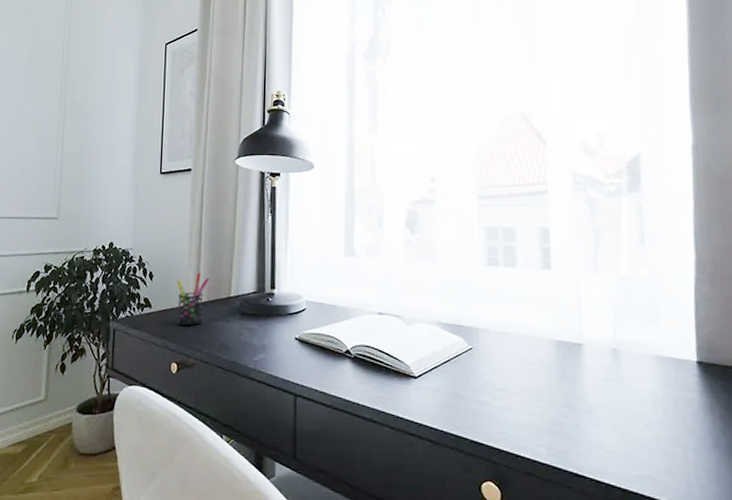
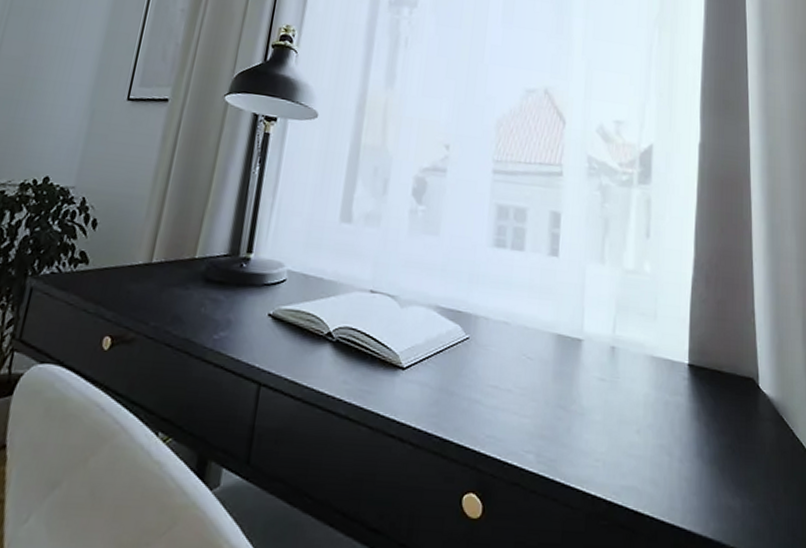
pen holder: present [176,273,210,326] -> none [120,226,172,291]

